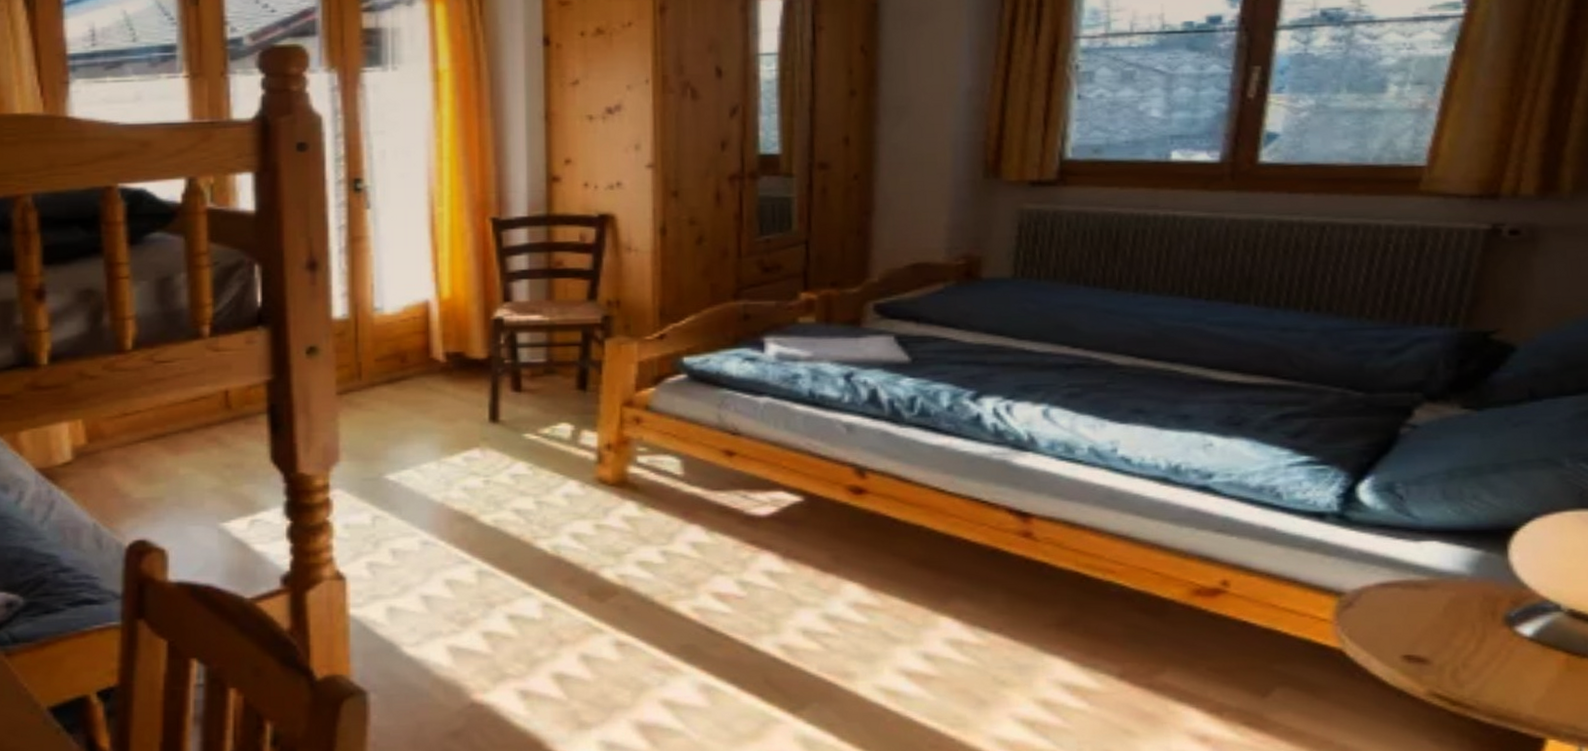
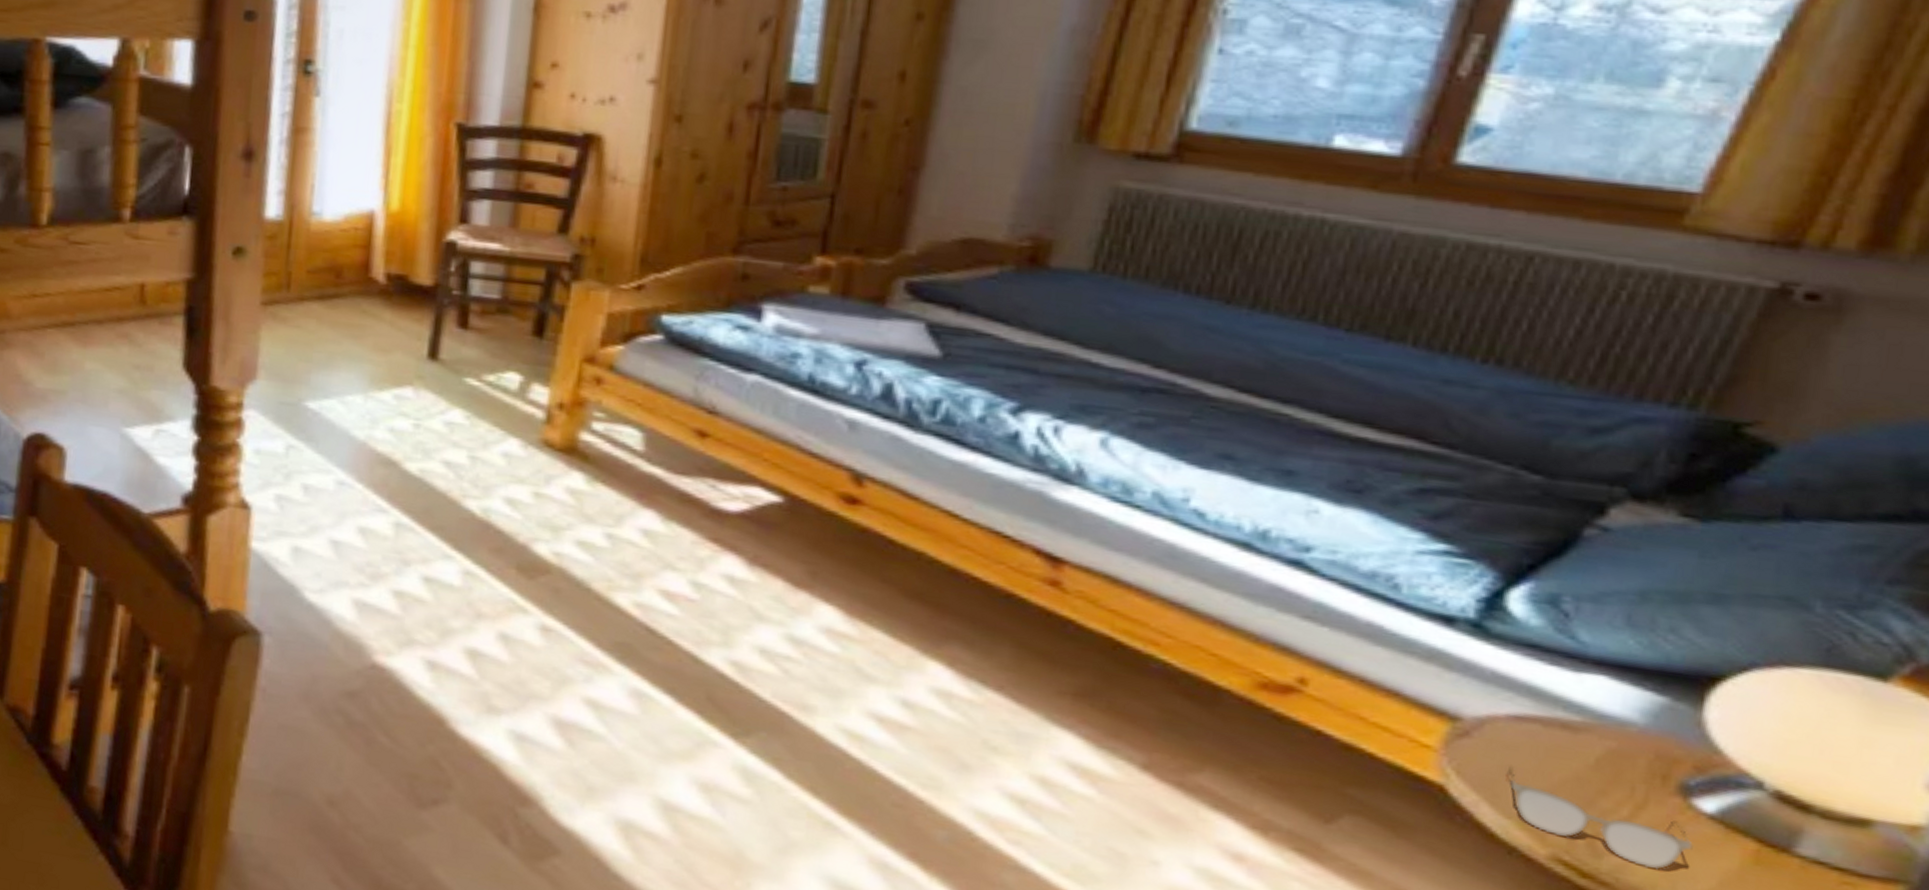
eyeglasses: none [1384,624,1524,689] -> present [1505,765,1693,870]

